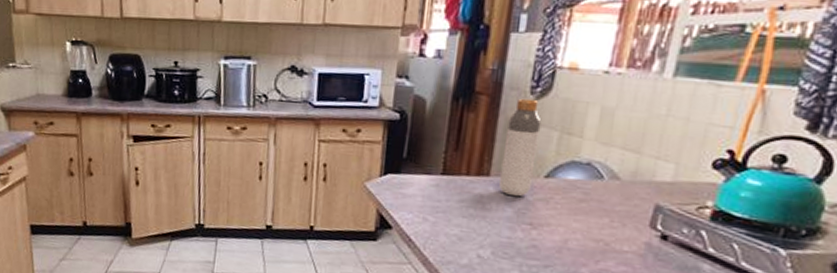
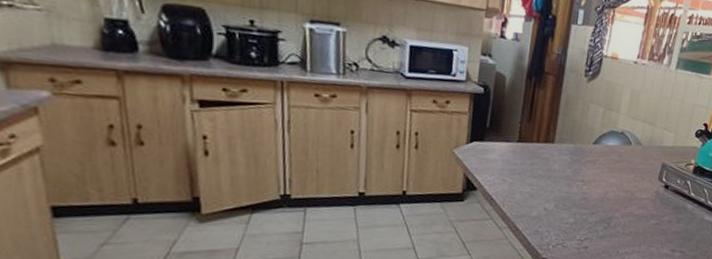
bottle: present [499,98,542,197] -> none [561,79,592,160]

